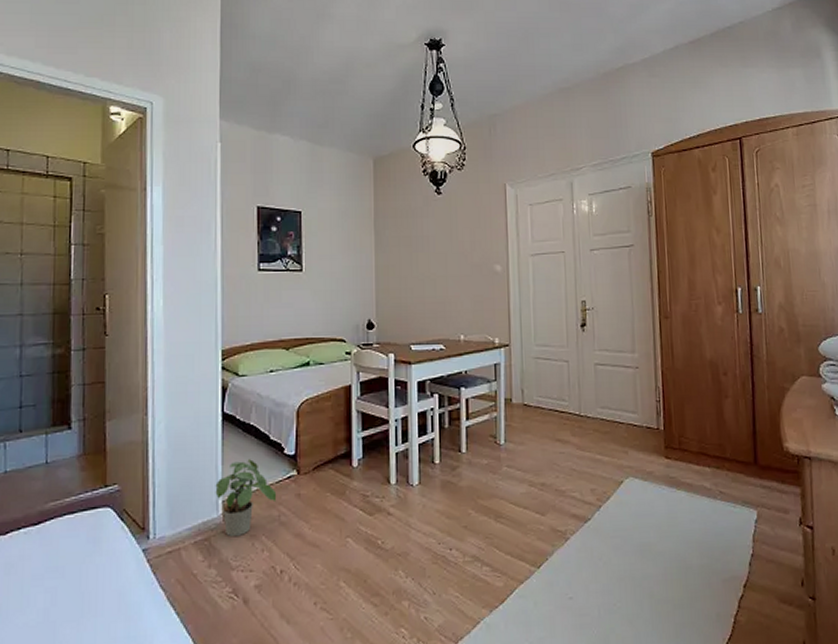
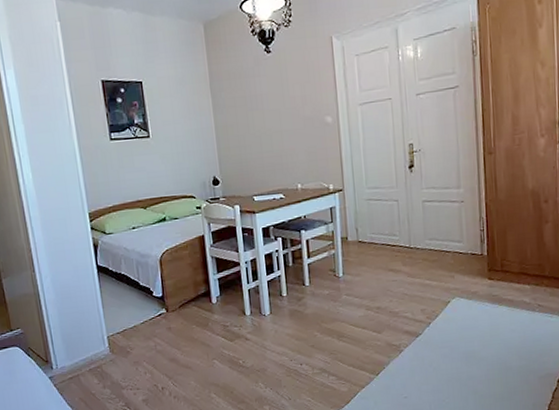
potted plant: present [215,459,277,537] -> none [99,302,152,364]

